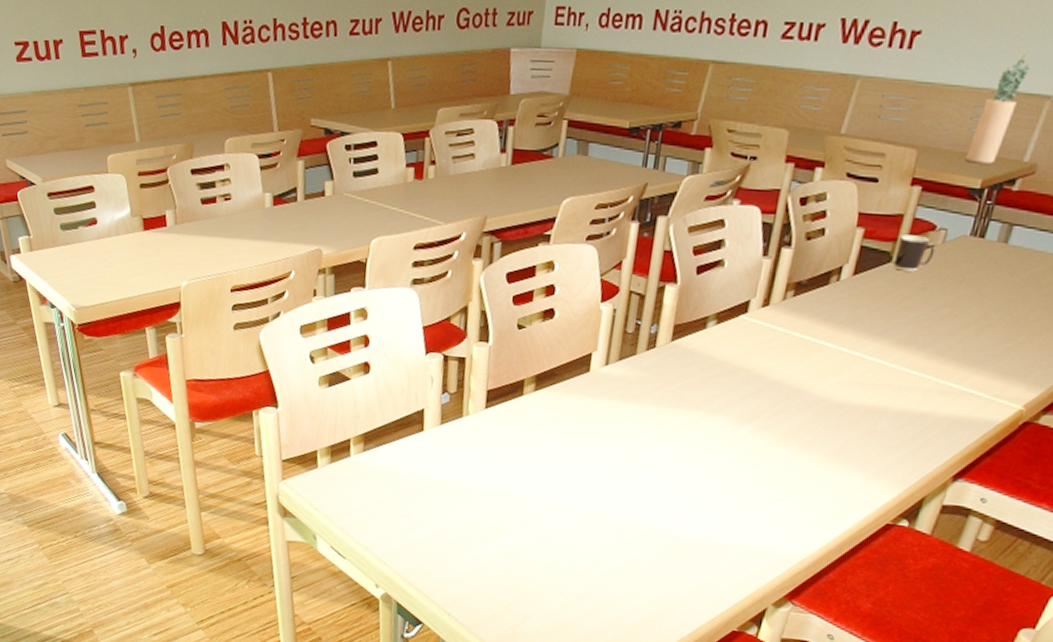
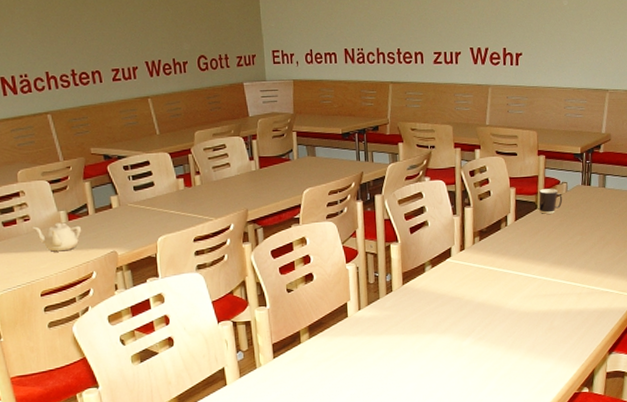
teapot: none [232,206,286,242] -> present [32,222,81,252]
vase: present [964,55,1030,164] -> none [567,64,592,137]

